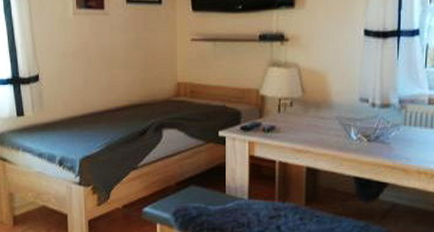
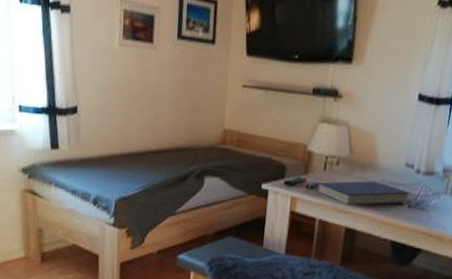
book: none [273,118,368,145] -> present [316,181,411,206]

